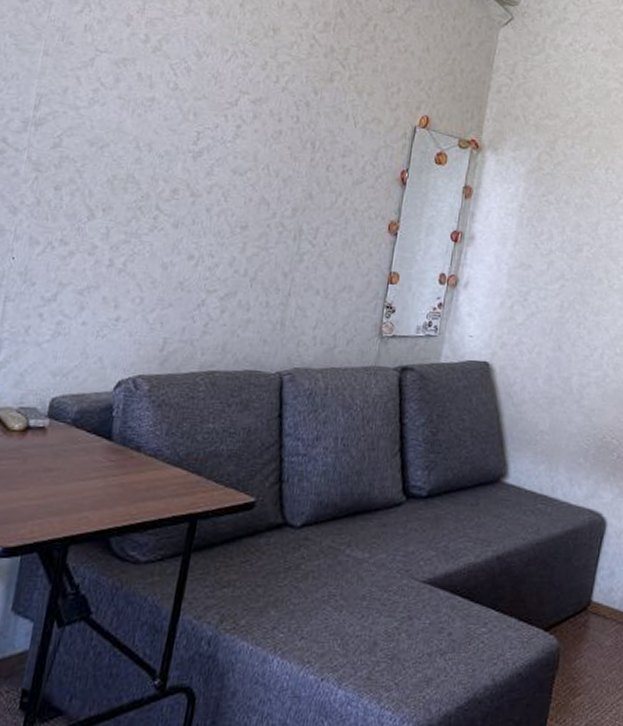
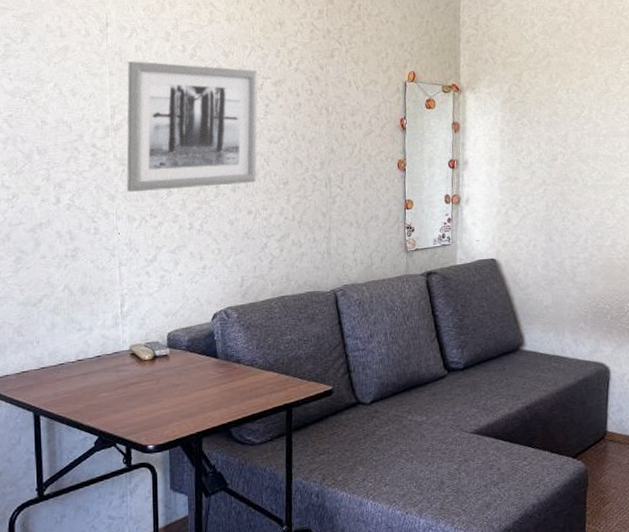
wall art: none [36,42,235,221] -> present [126,61,258,192]

